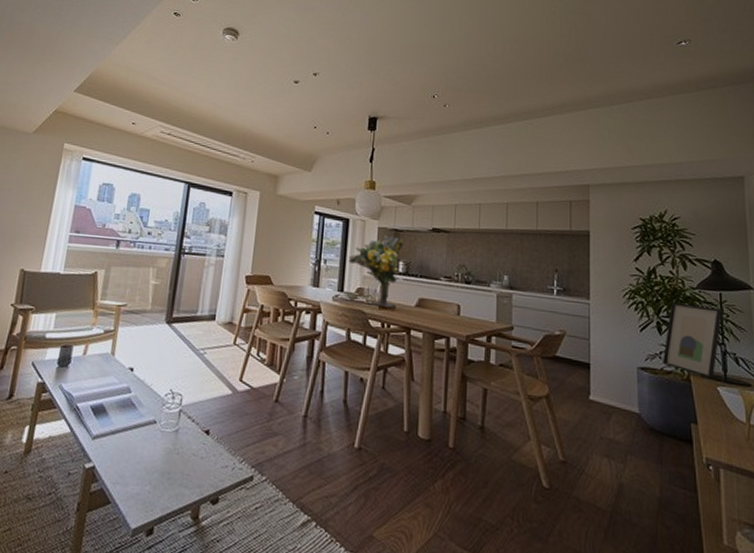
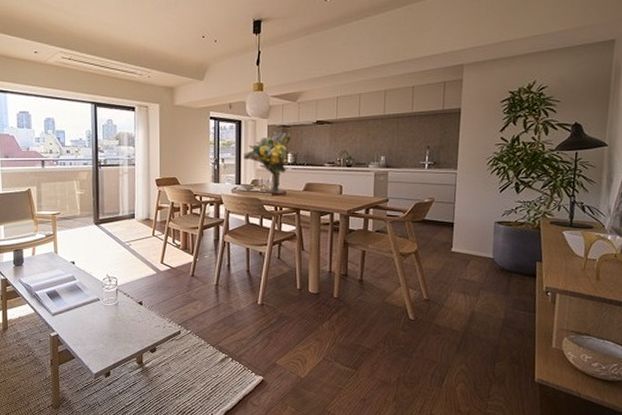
picture frame: present [662,302,723,379] -> none [516,164,577,226]

